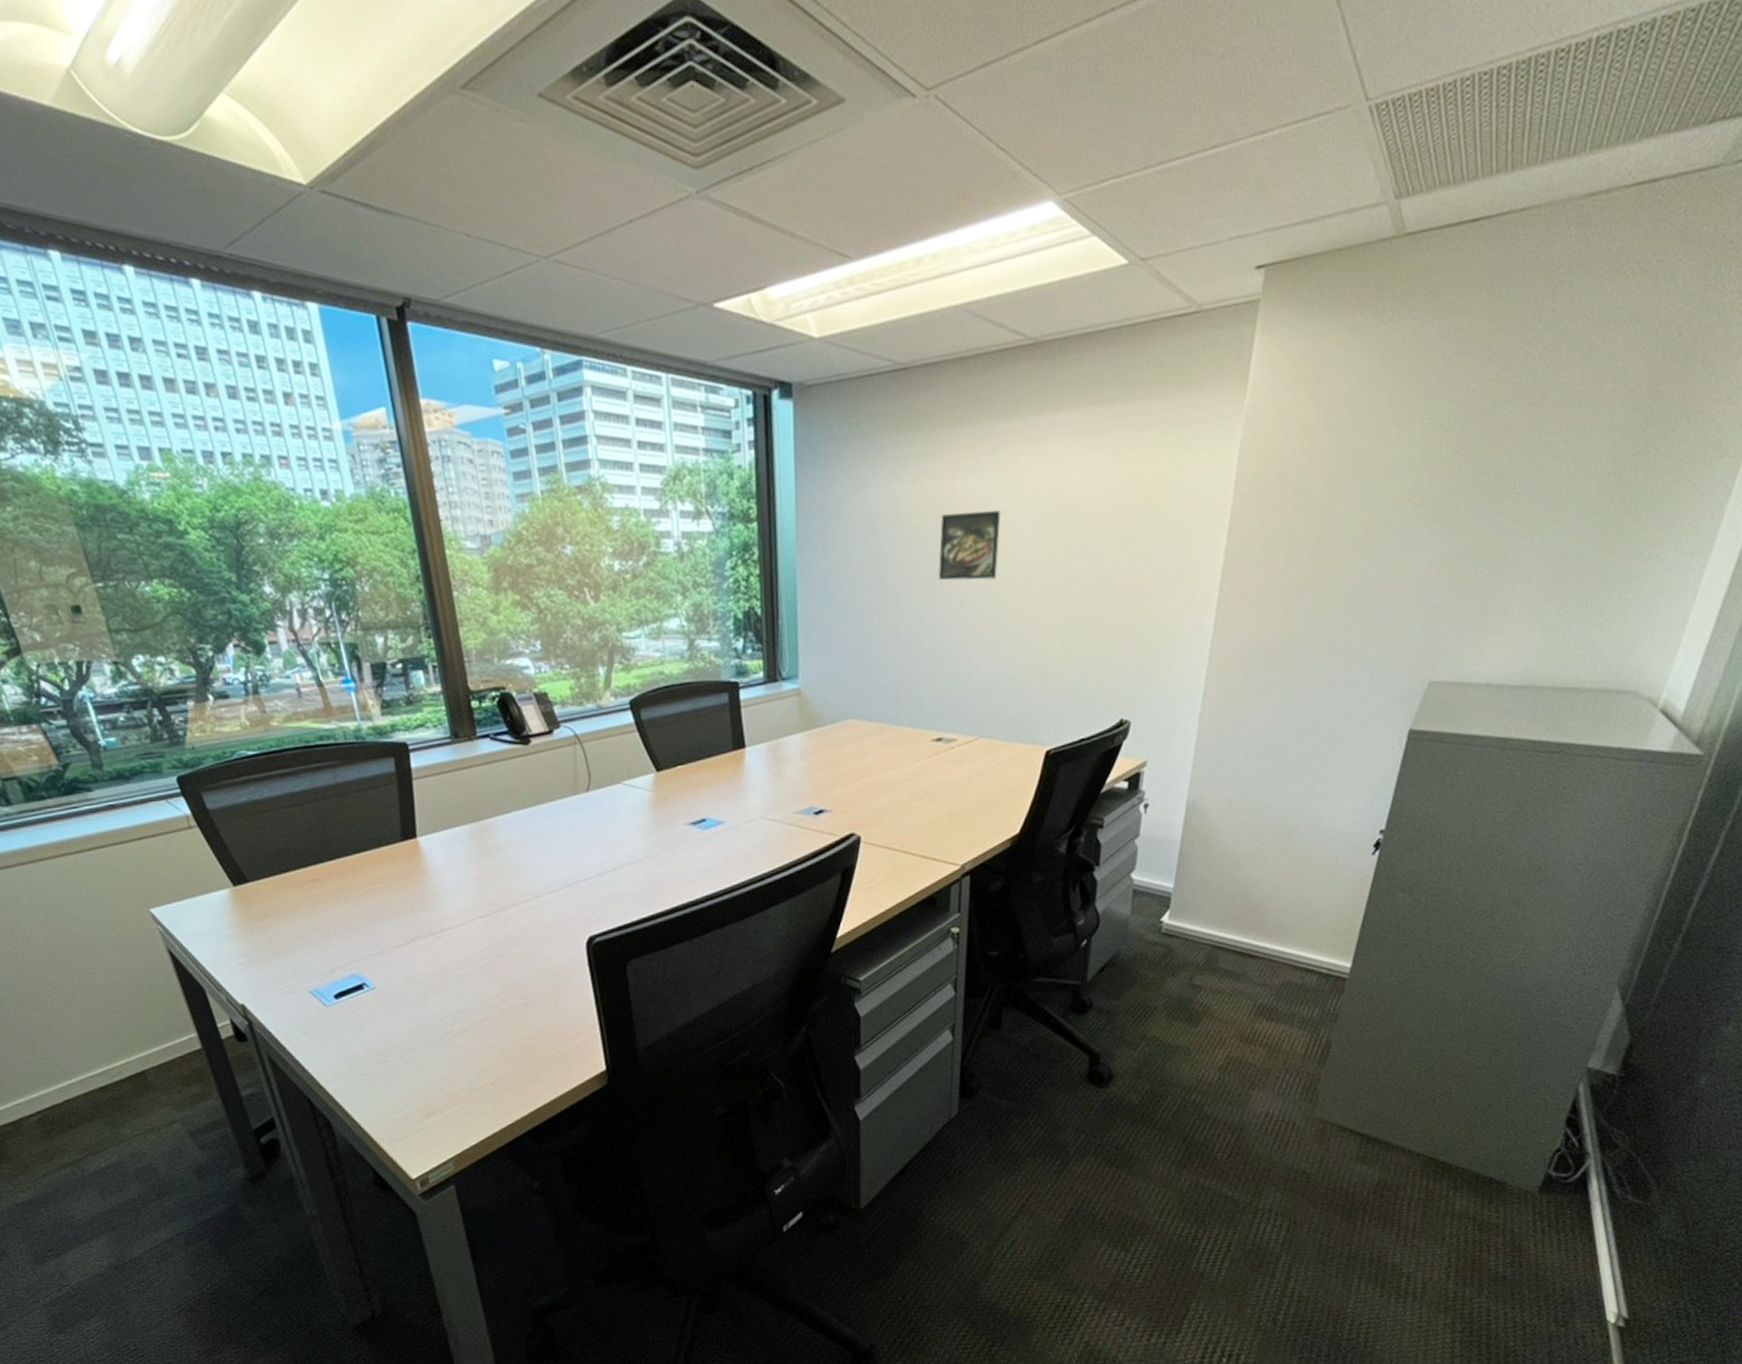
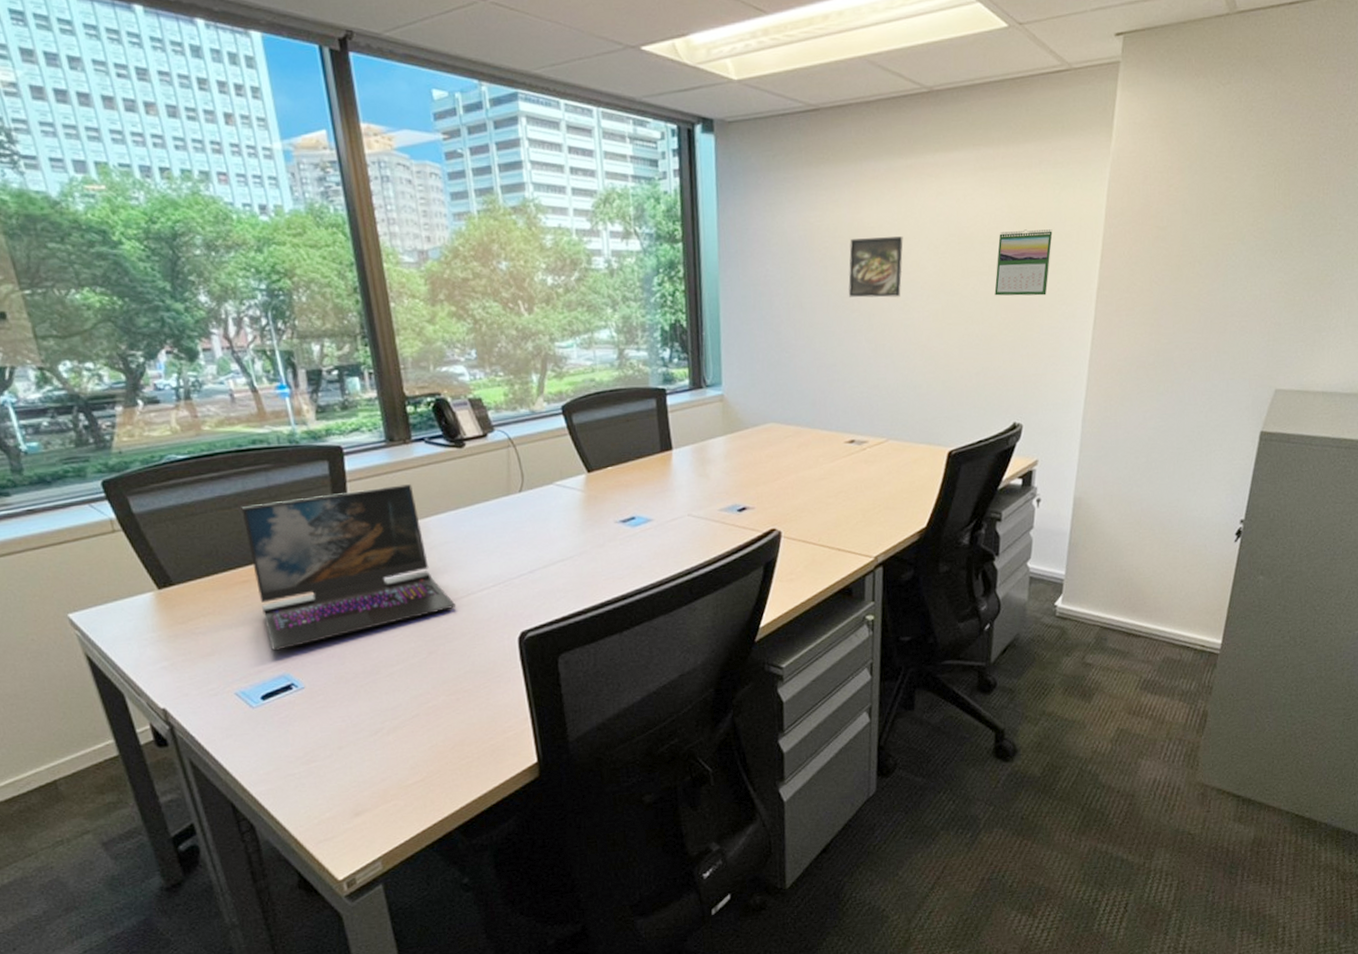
laptop: none [310,782,524,950] -> present [241,484,456,651]
calendar: none [1103,499,1173,577] -> present [994,229,1053,296]

